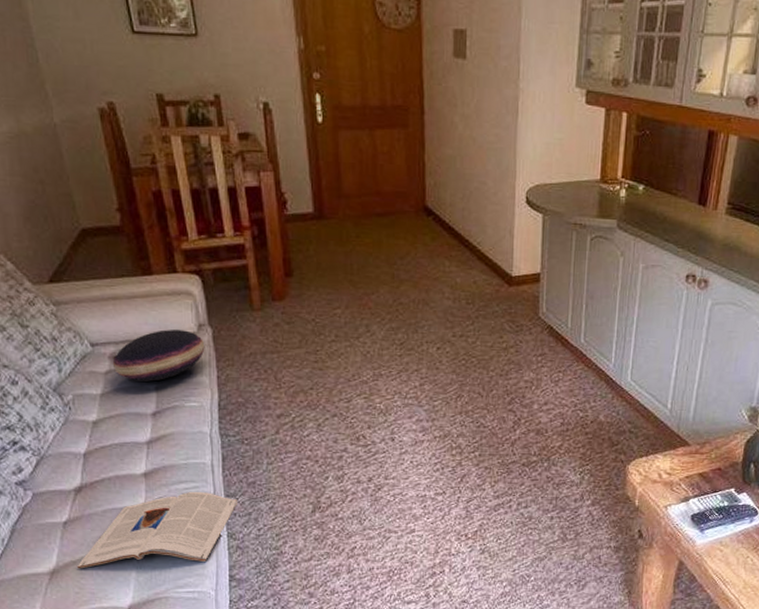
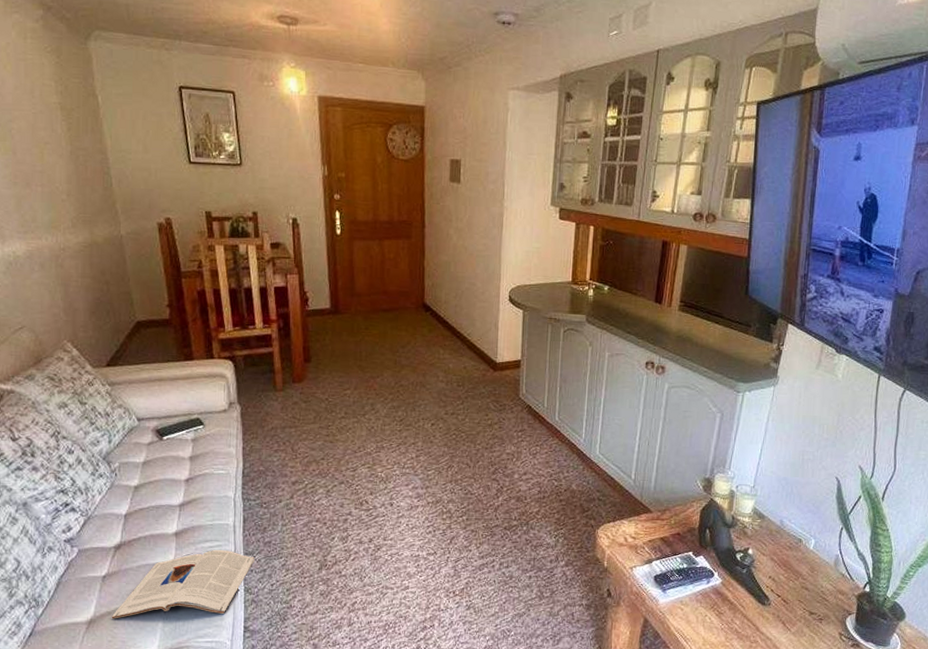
cushion: present [113,329,205,382] -> none [155,406,234,452]

